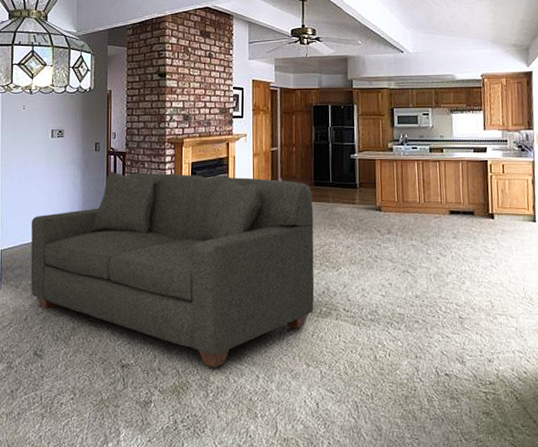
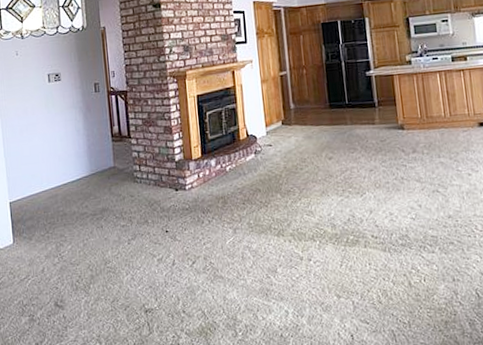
sofa: present [31,171,315,368] -> none [37,105,340,307]

